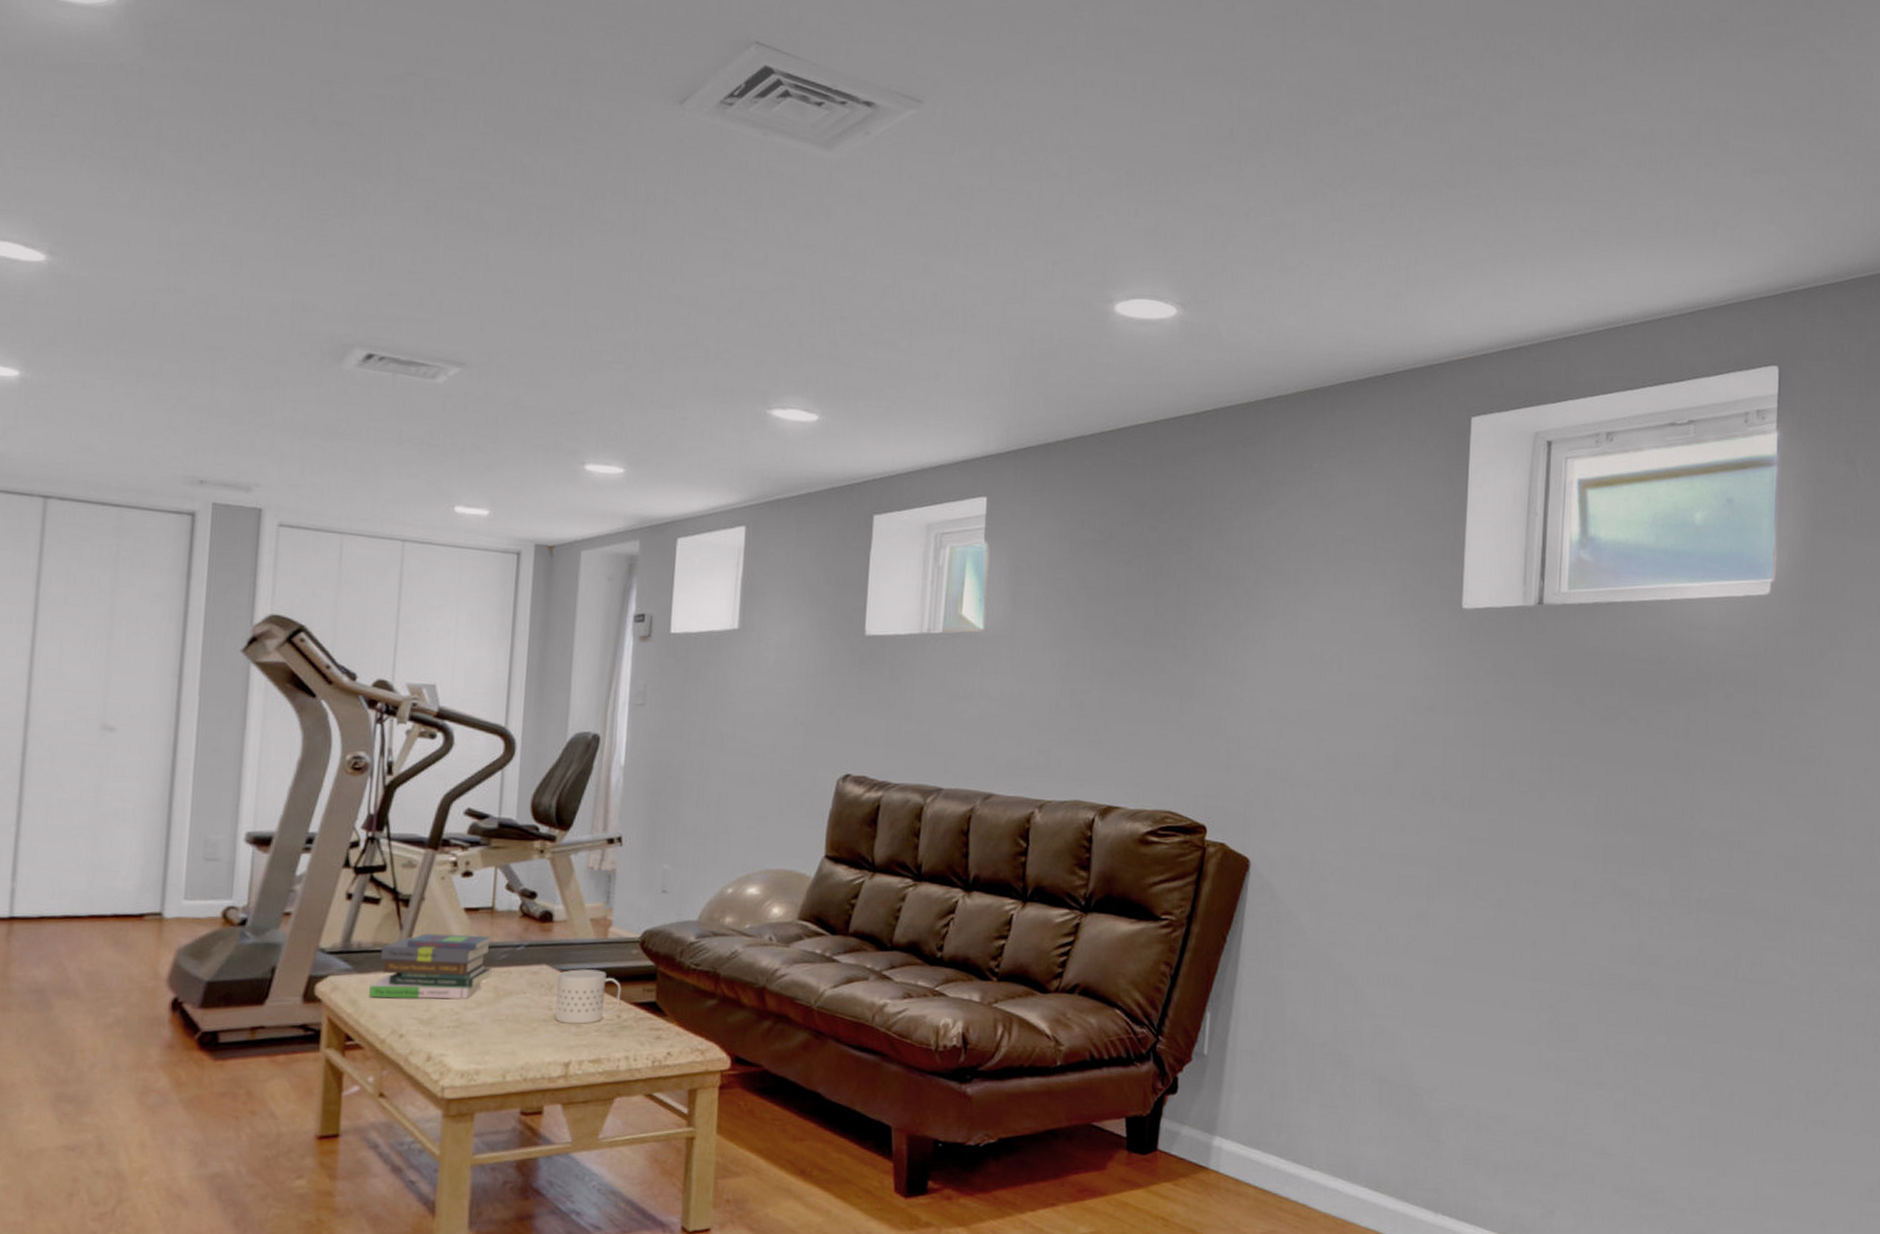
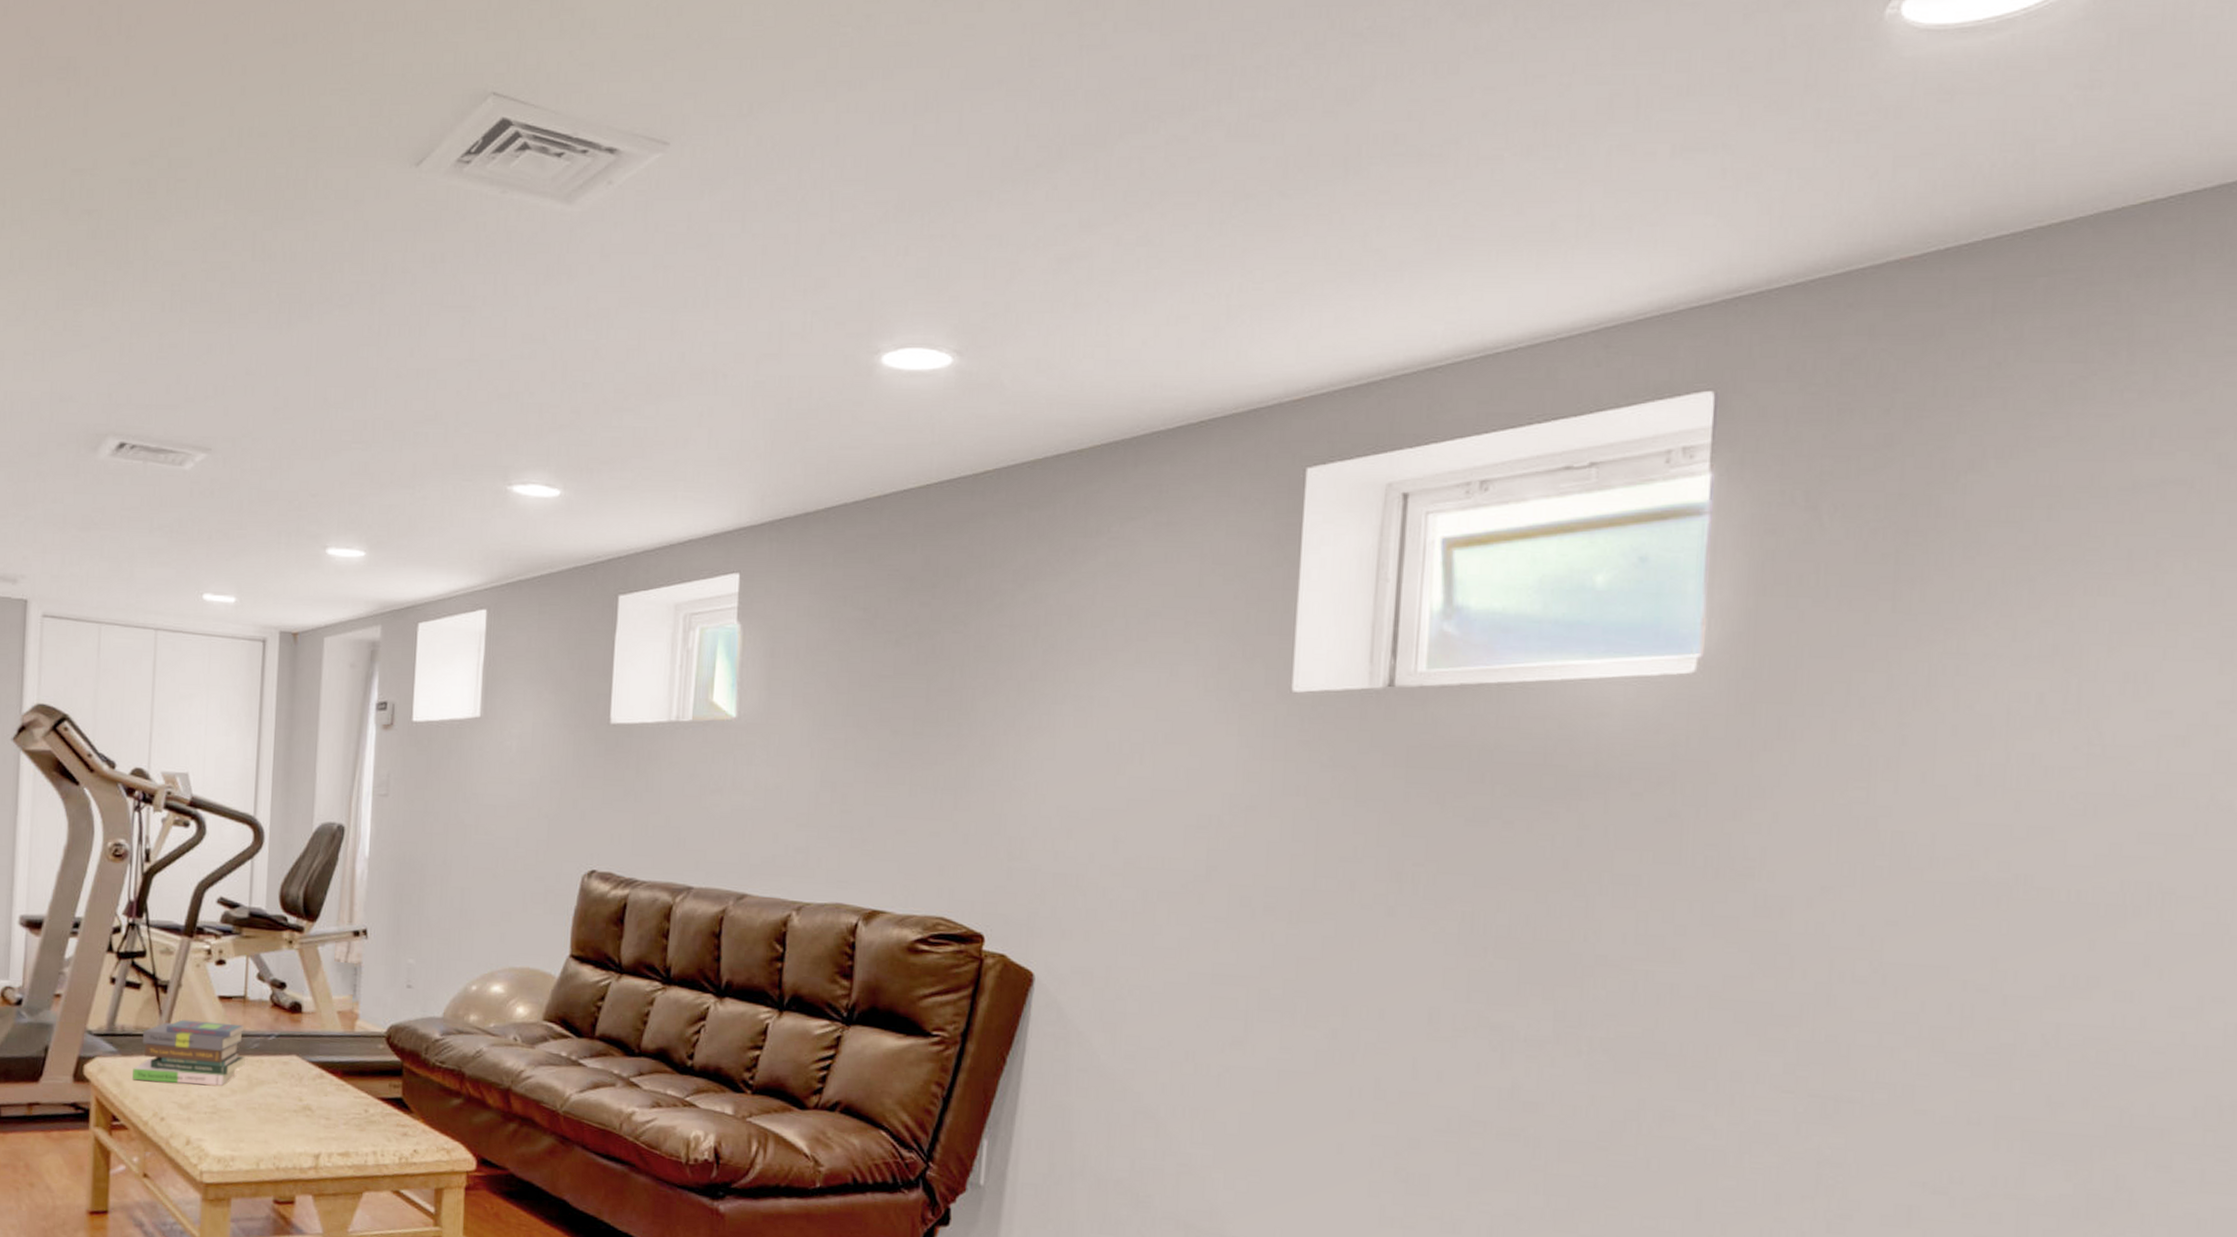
mug: present [555,969,622,1024] -> none [305,1061,369,1117]

